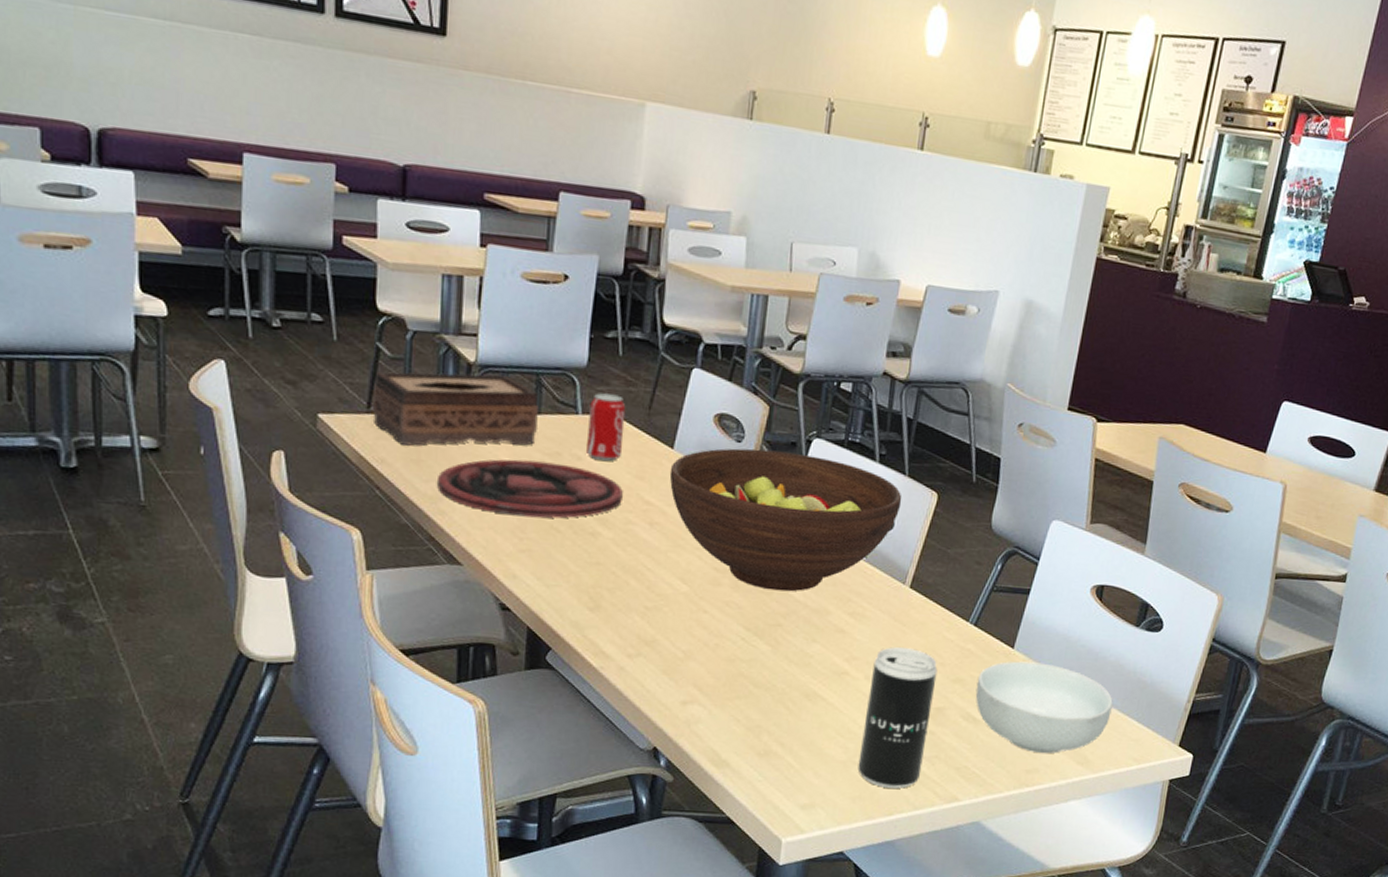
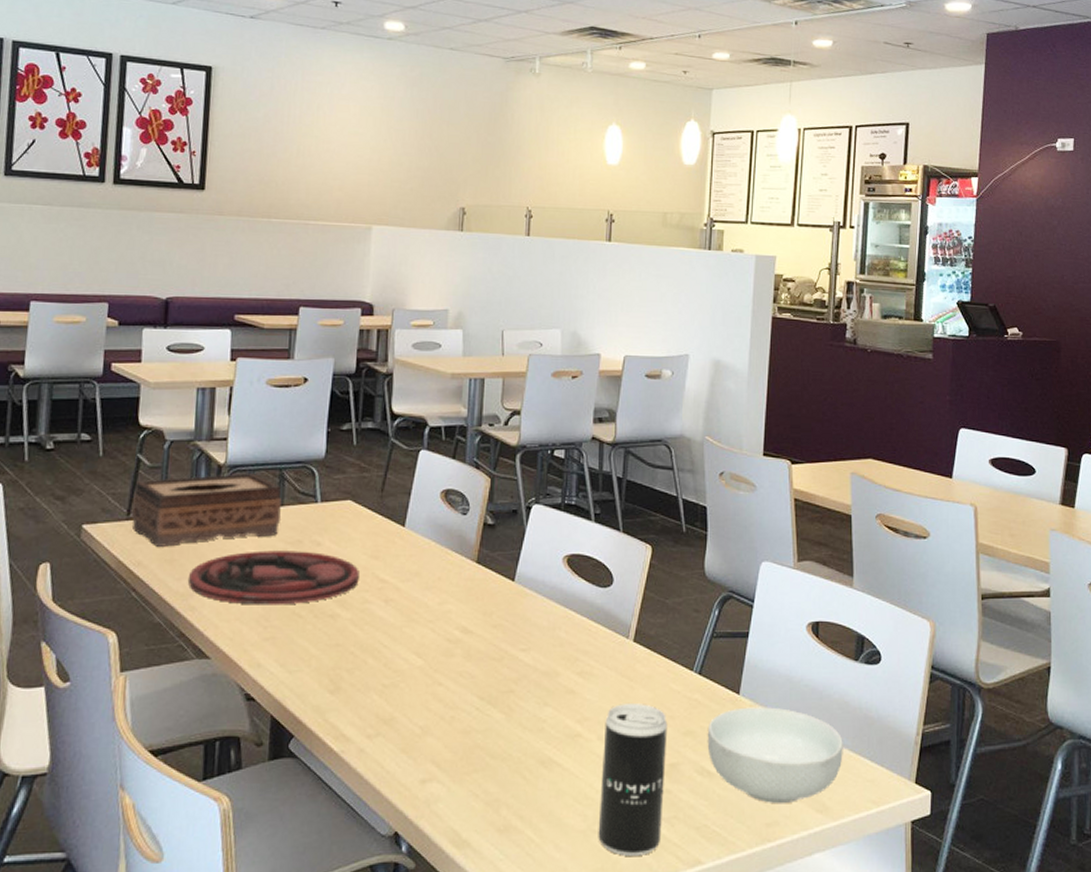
beverage can: present [587,393,626,462] -> none [325,481,361,545]
fruit bowl: present [669,448,902,592] -> none [402,519,619,656]

